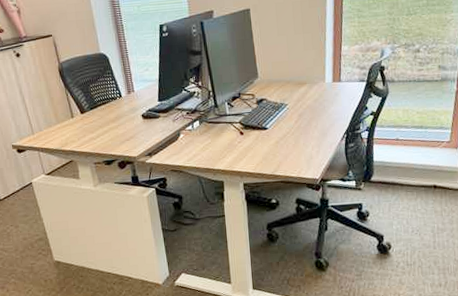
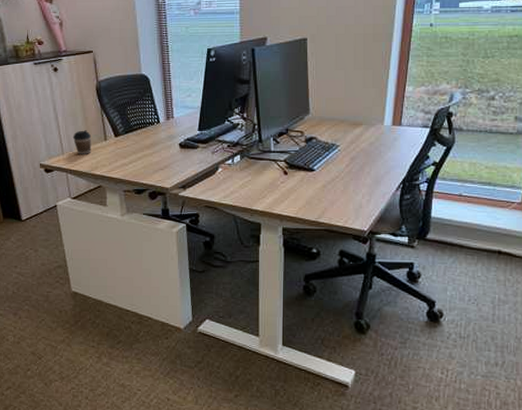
coffee cup: none [40,110,60,133] -> present [72,130,92,154]

